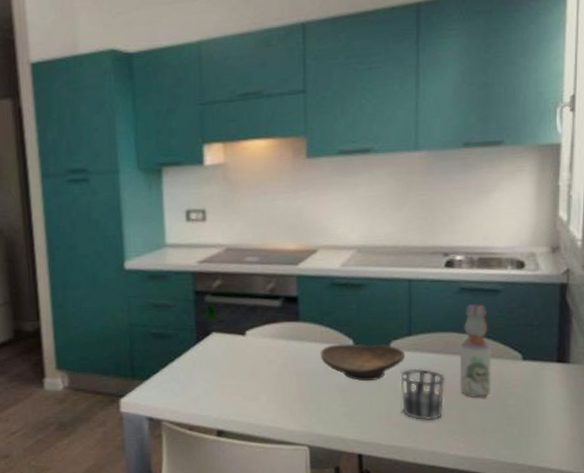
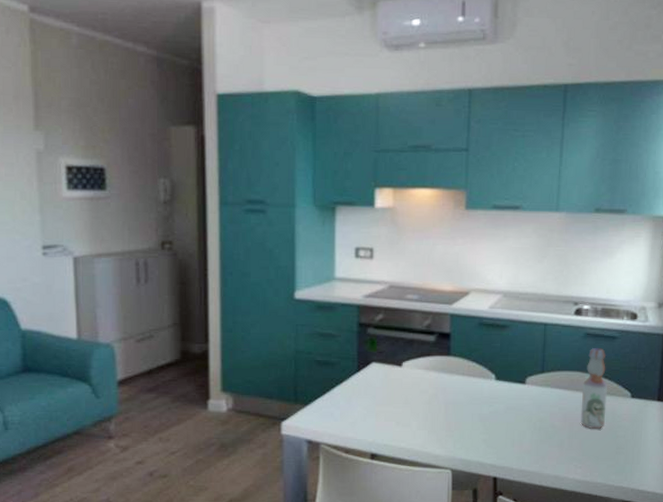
decorative bowl: present [320,343,405,382] -> none [466,378,538,412]
cup: present [400,368,445,420] -> none [532,402,569,448]

